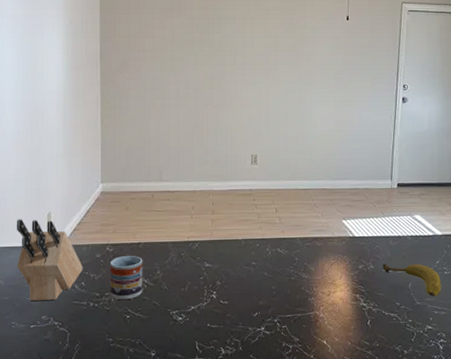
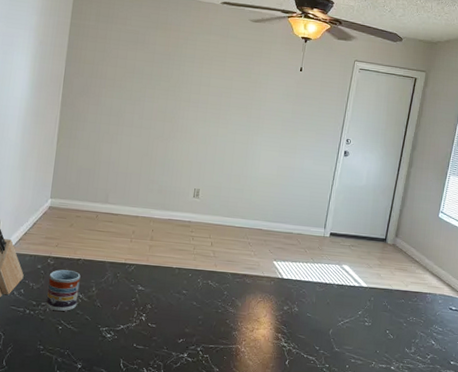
fruit: present [382,263,442,297] -> none [306,308,362,346]

